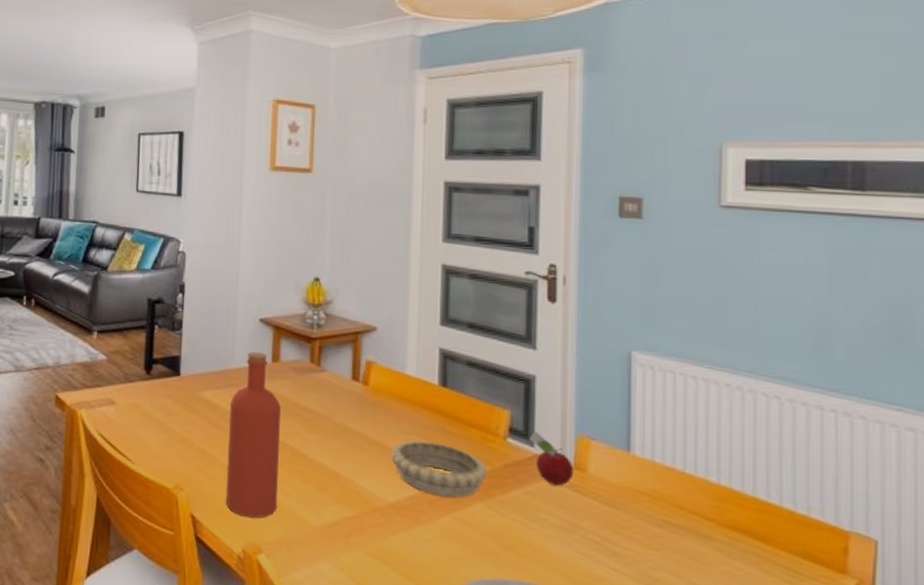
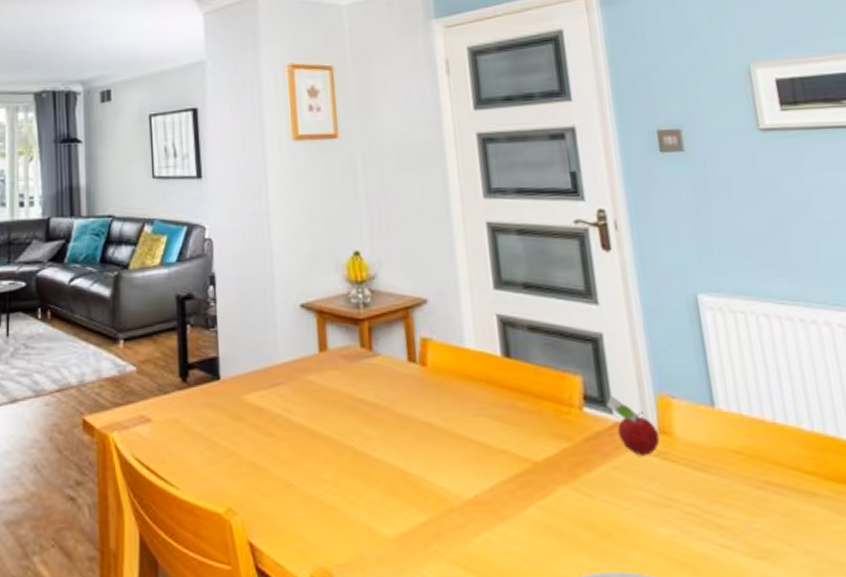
bottle: present [225,351,281,518] -> none [278,342,344,537]
decorative bowl: present [391,440,487,498] -> none [461,421,568,483]

